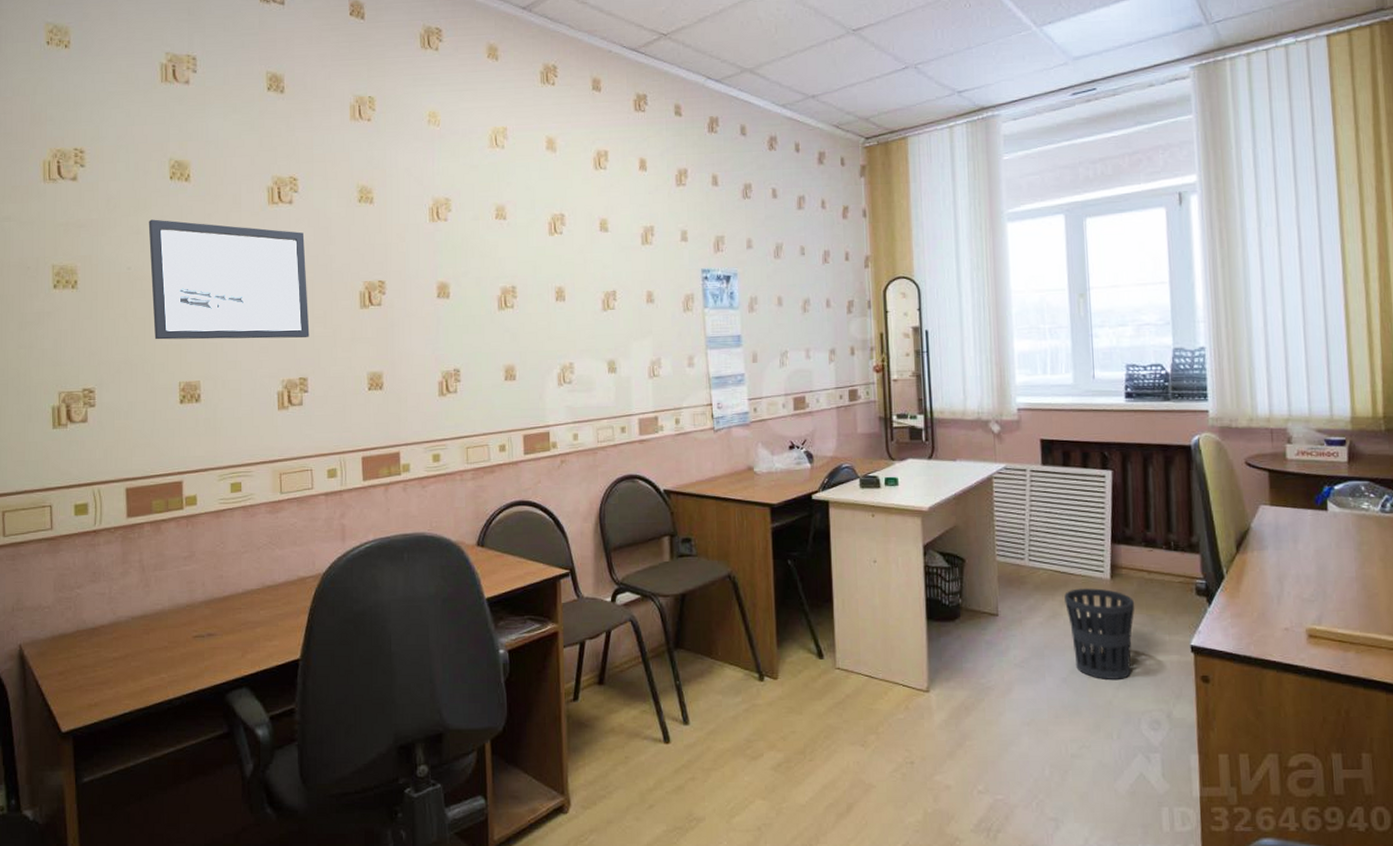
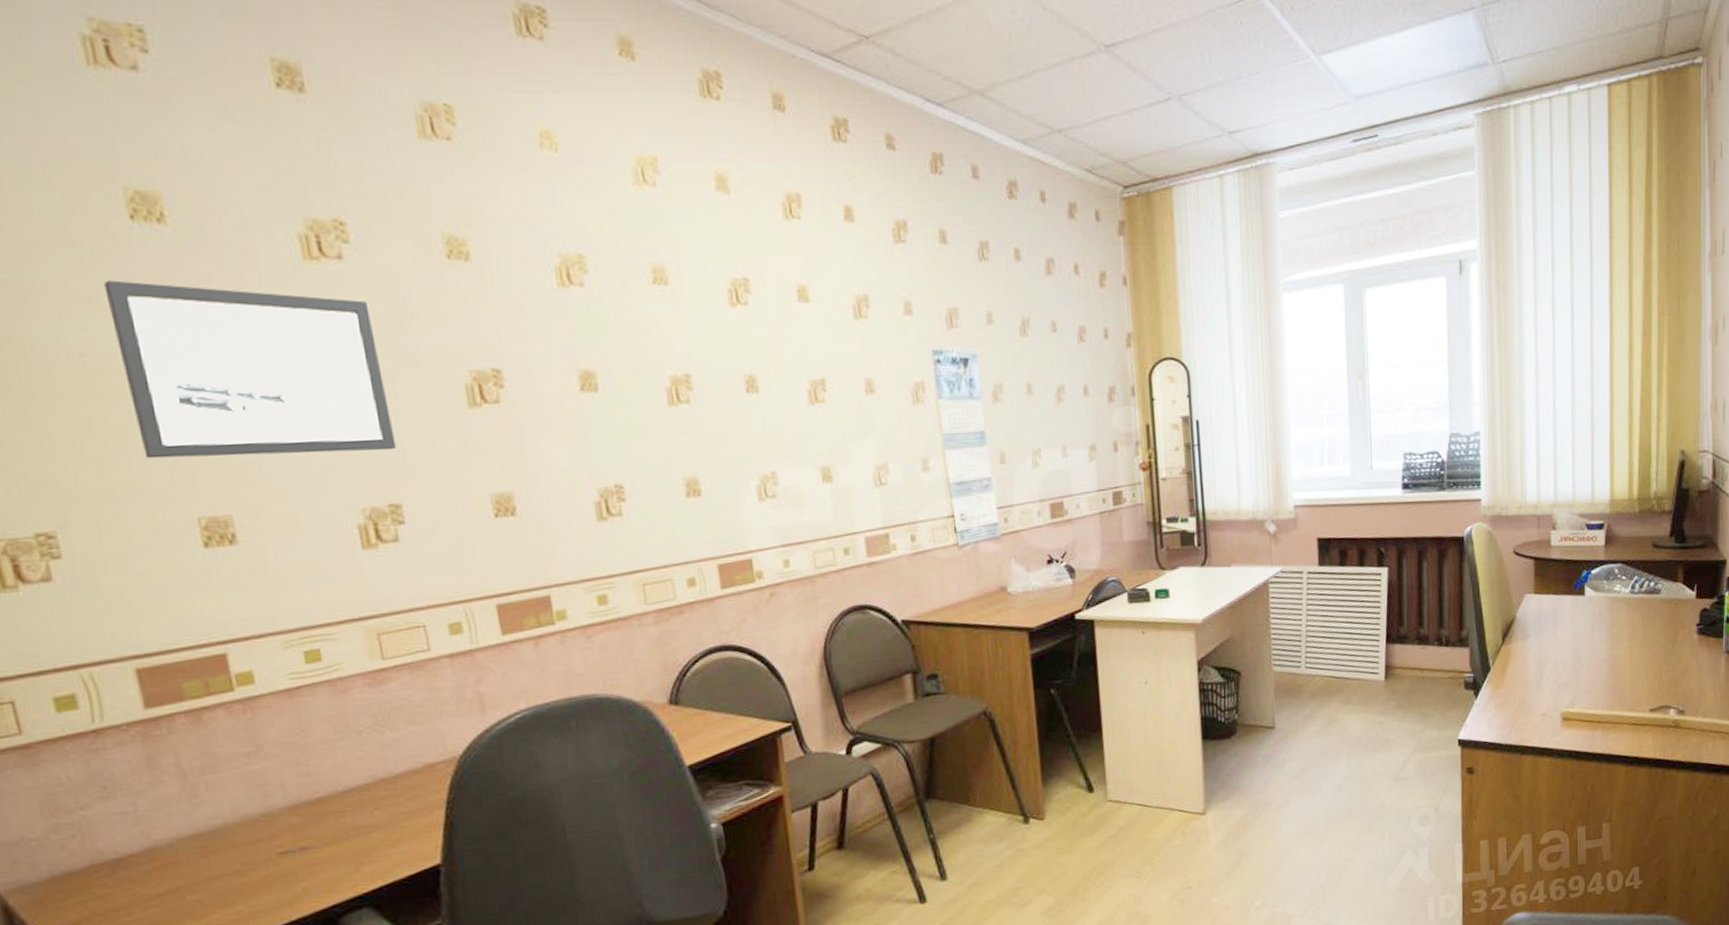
wastebasket: present [1064,588,1135,679] -> none [1340,690,1408,782]

